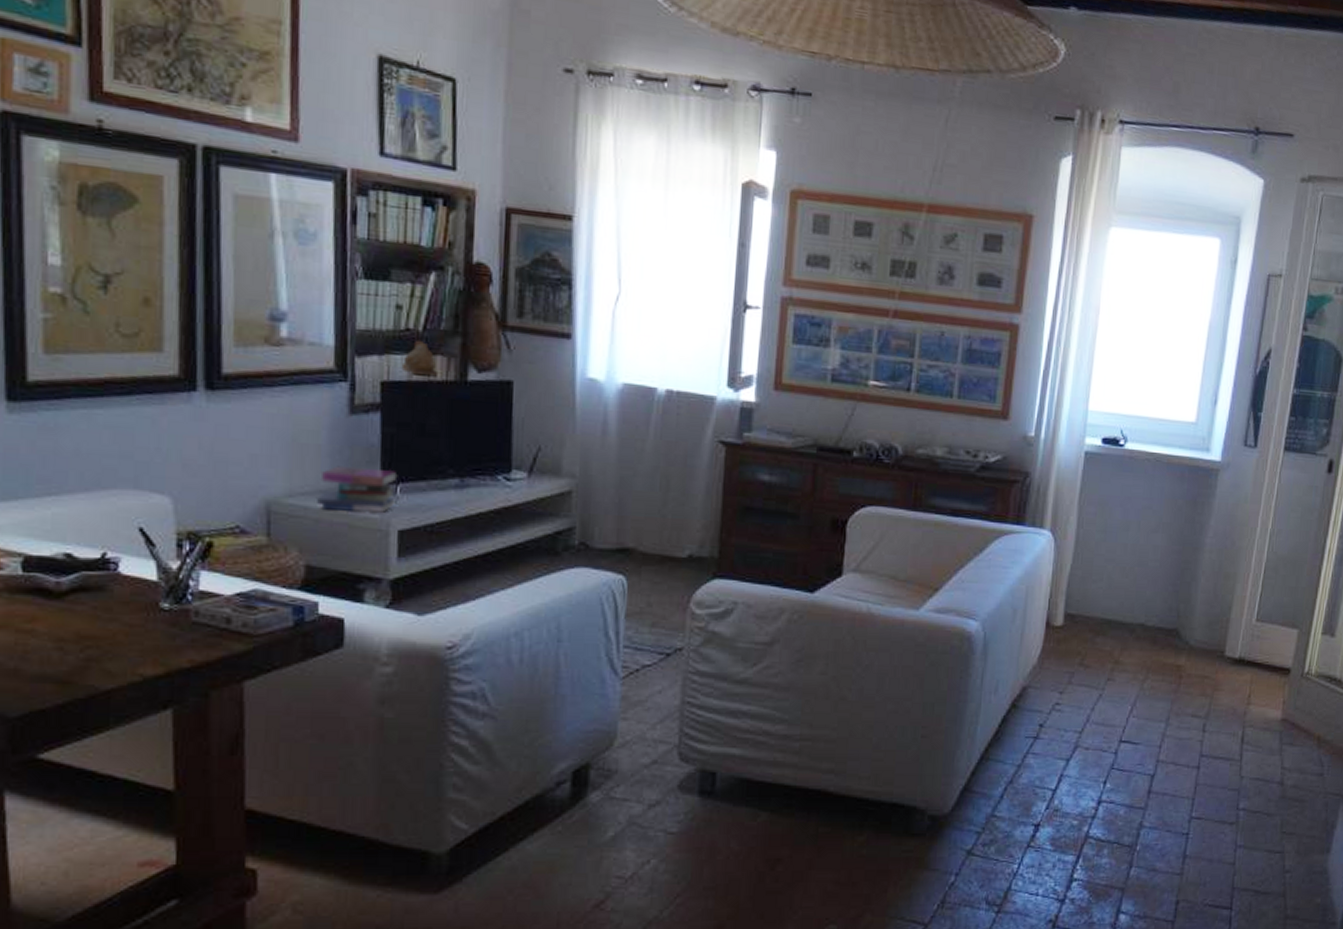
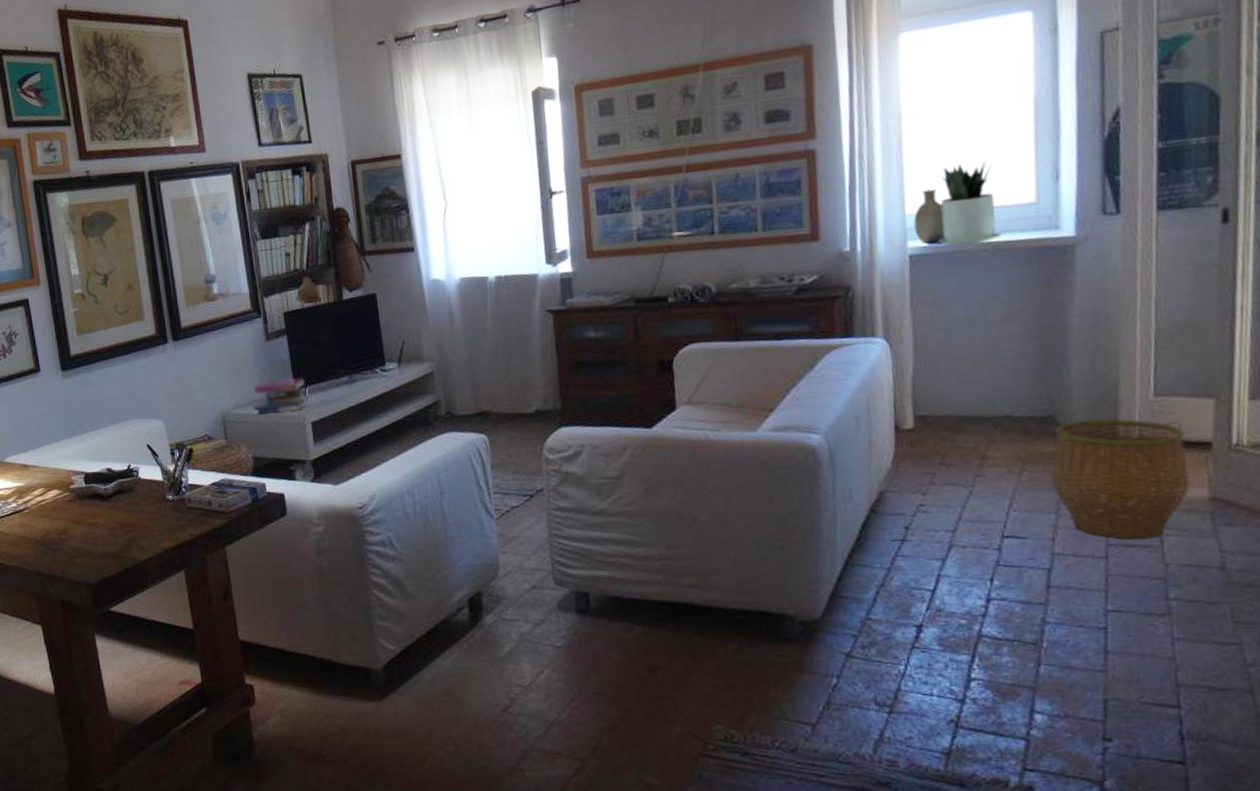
decorative vase: none [1093,389,1121,443] -> present [913,189,945,244]
planter: none [1112,371,1166,453] -> present [938,161,1002,247]
basket: none [1166,635,1273,752] -> present [1050,418,1190,540]

